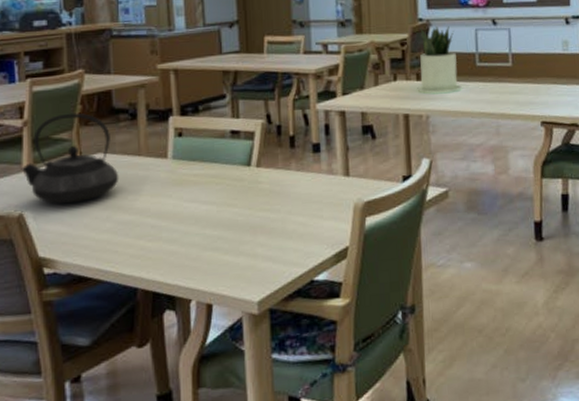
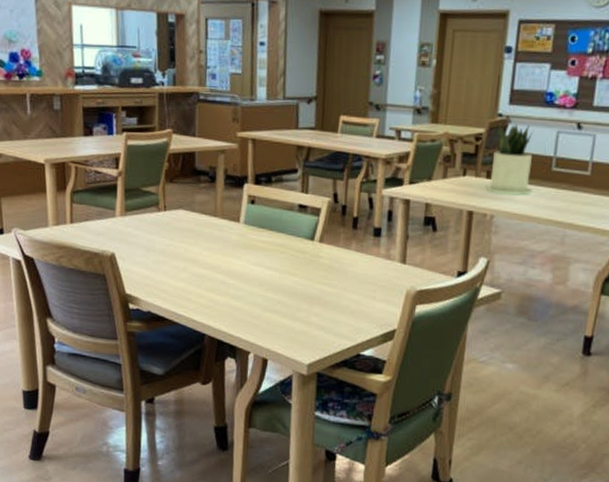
teapot: present [21,113,119,204] -> none [114,168,197,251]

